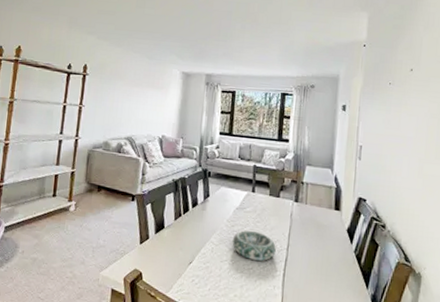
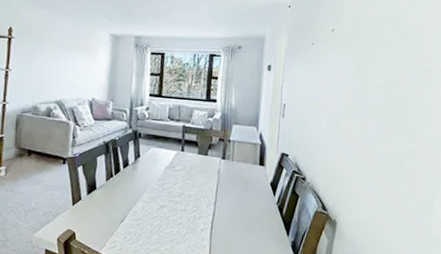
decorative bowl: present [232,230,276,261] -> none [162,187,204,216]

